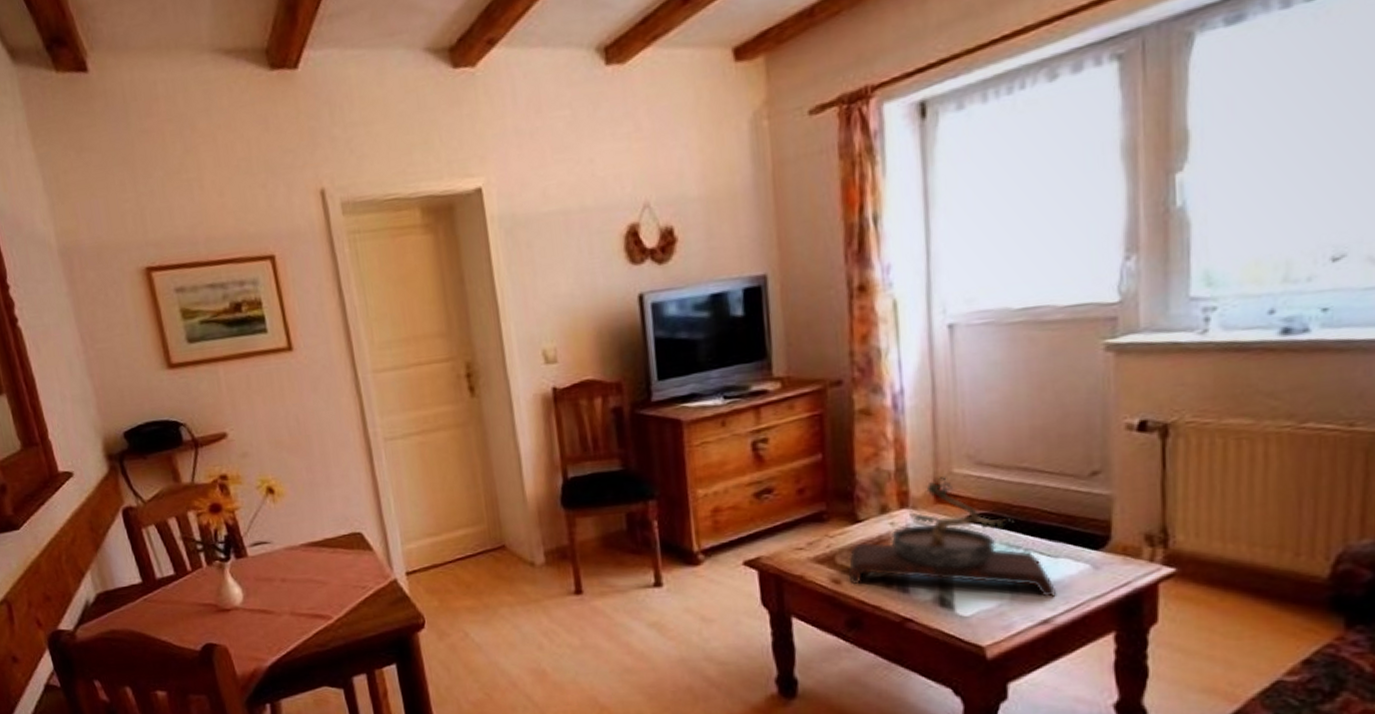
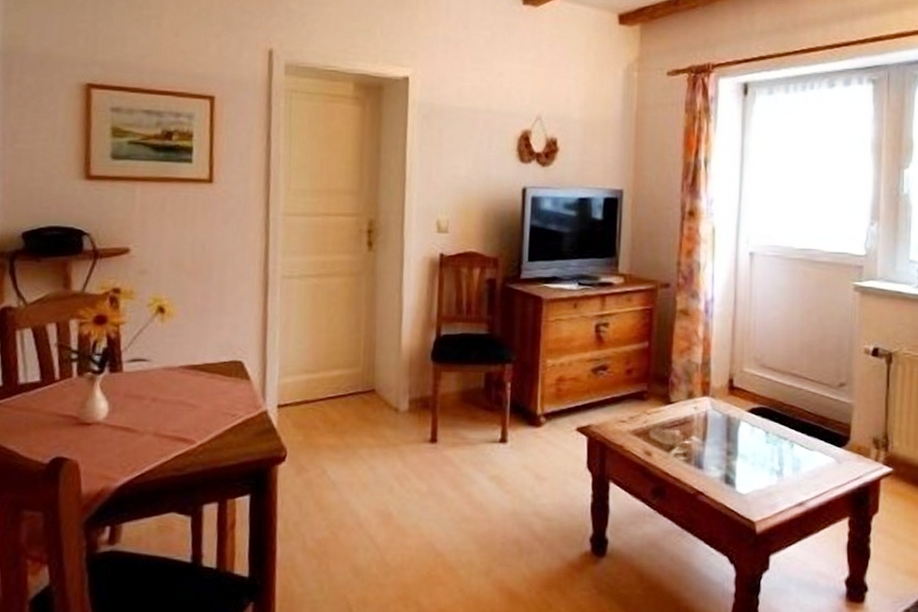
bonsai tree: present [848,475,1056,597] -> none [658,372,809,483]

